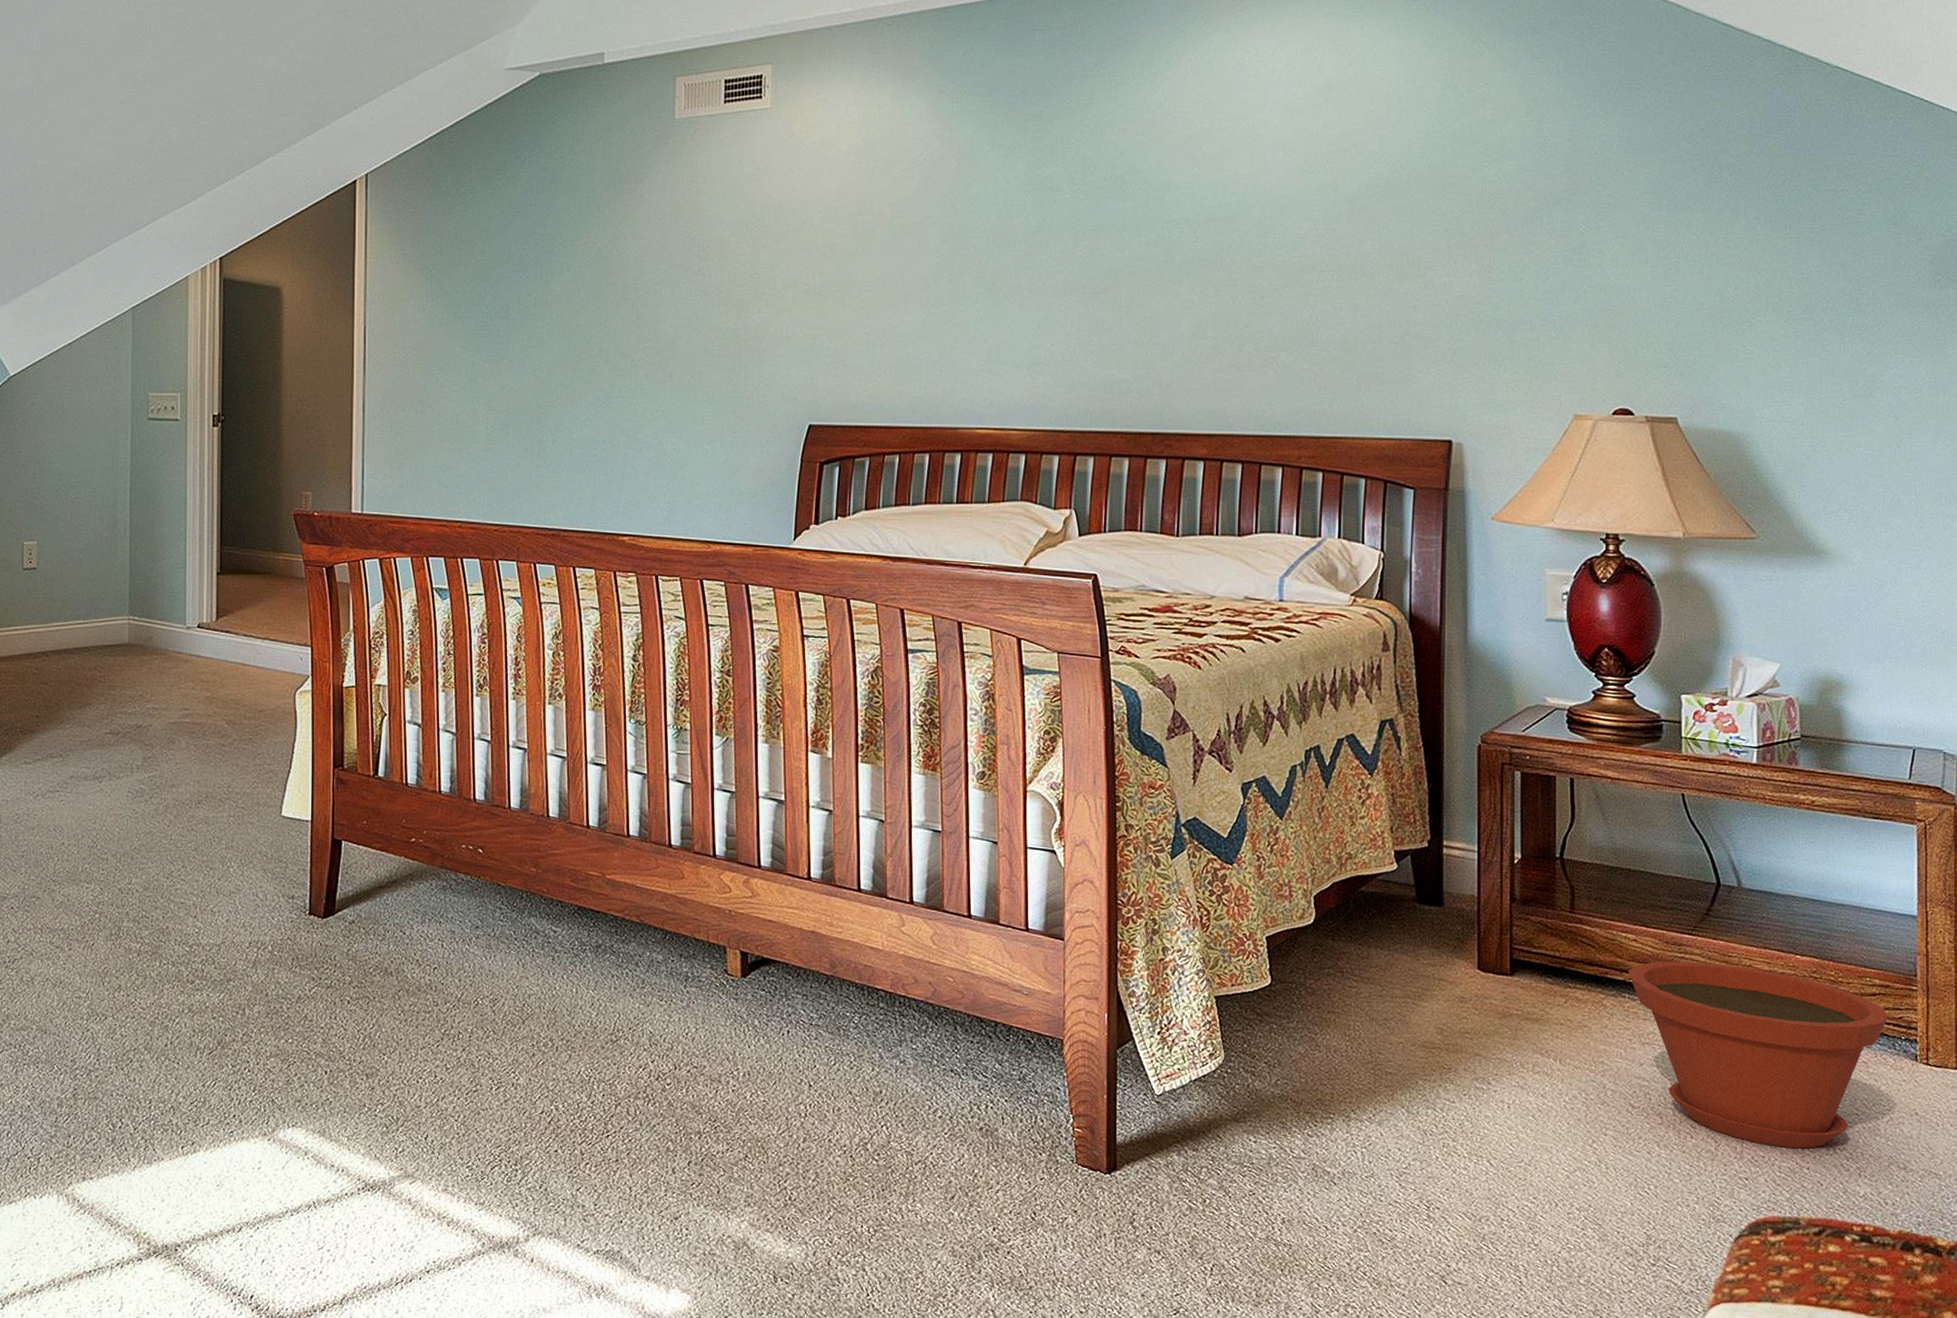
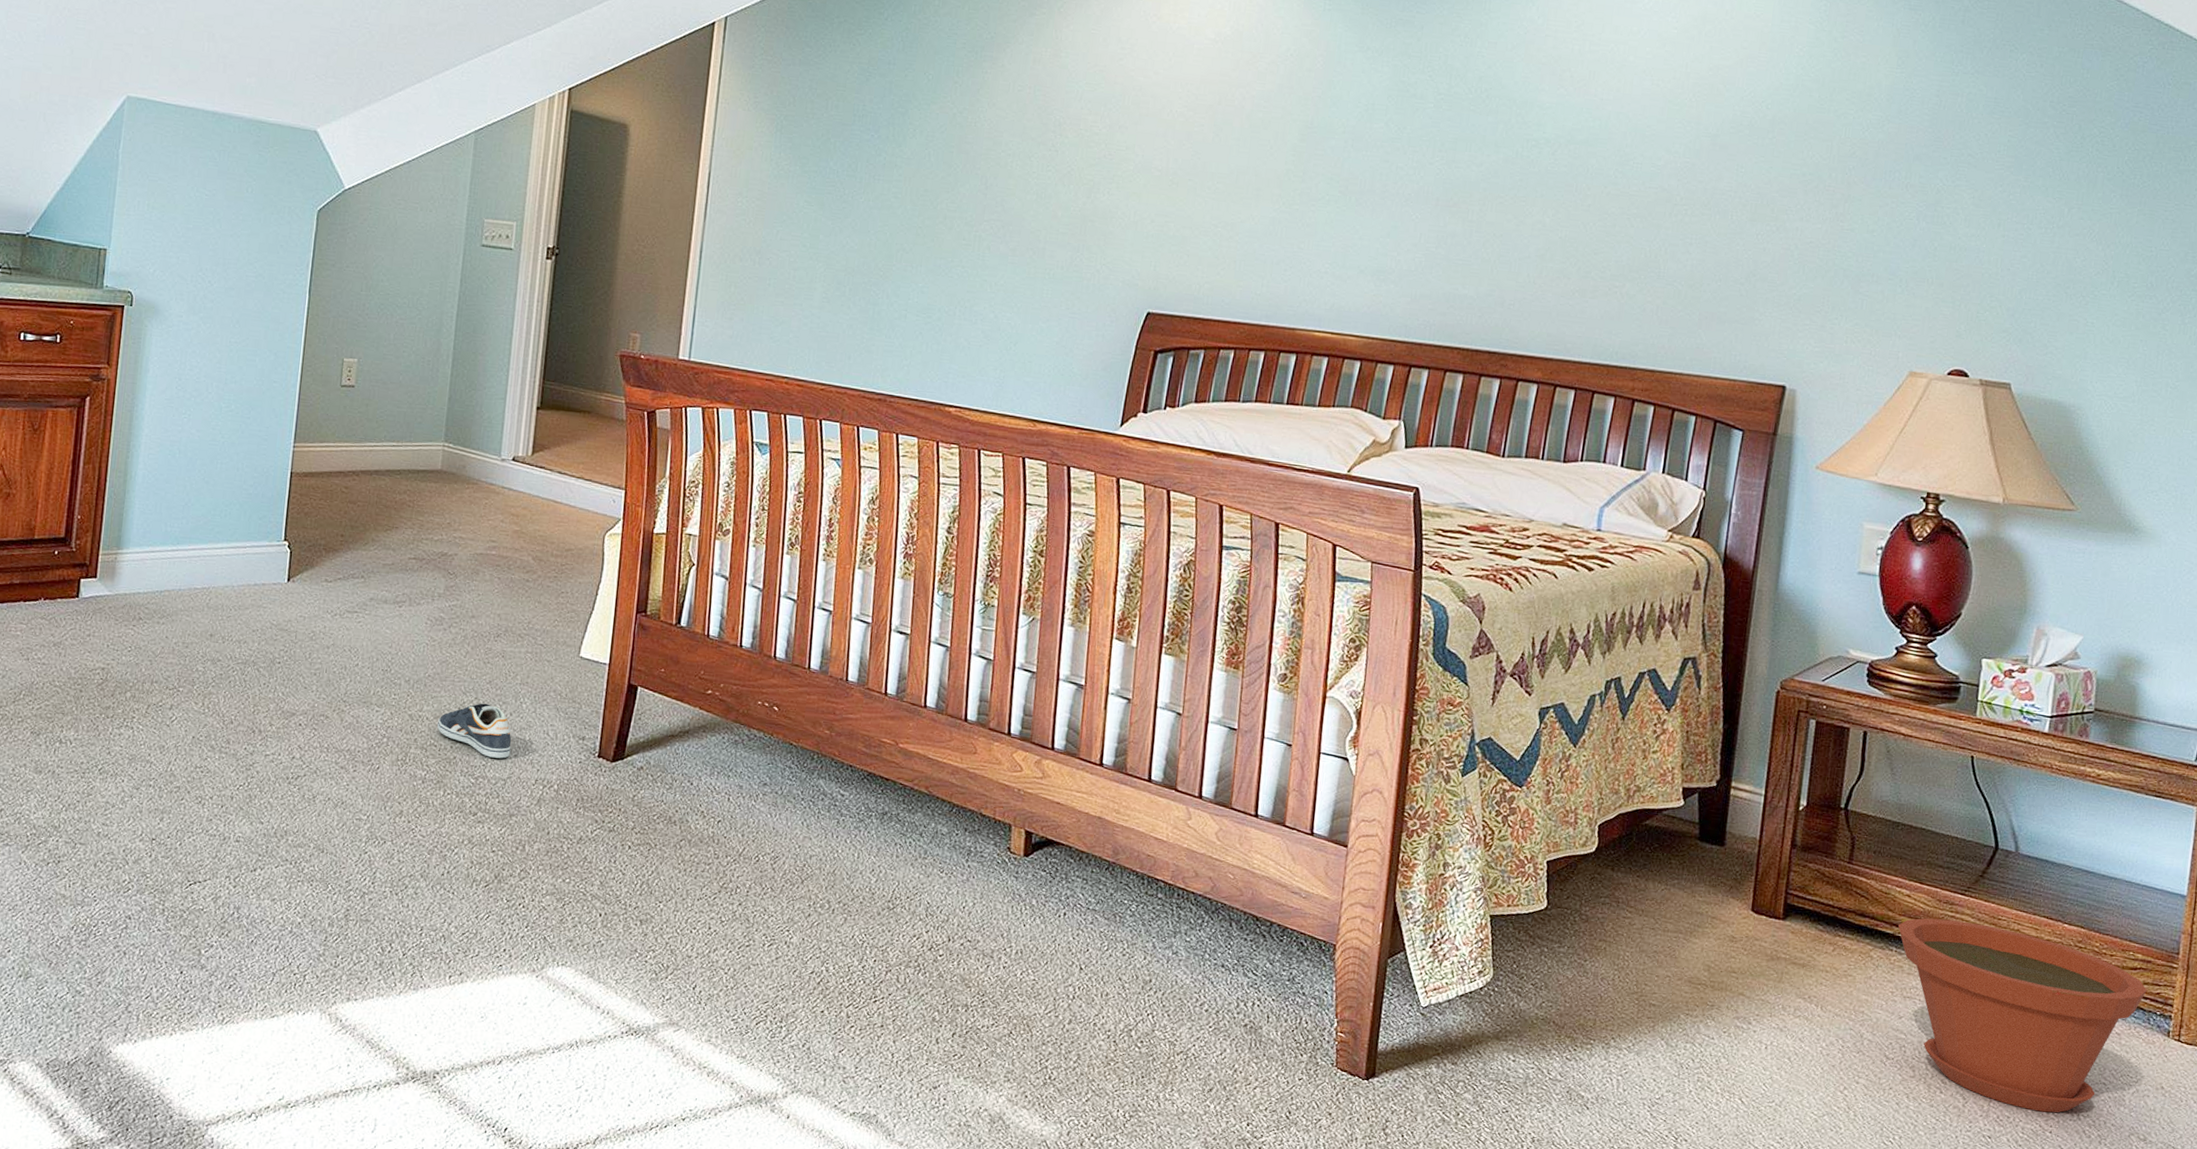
sneaker: none [147,871,222,924] -> present [437,703,511,759]

